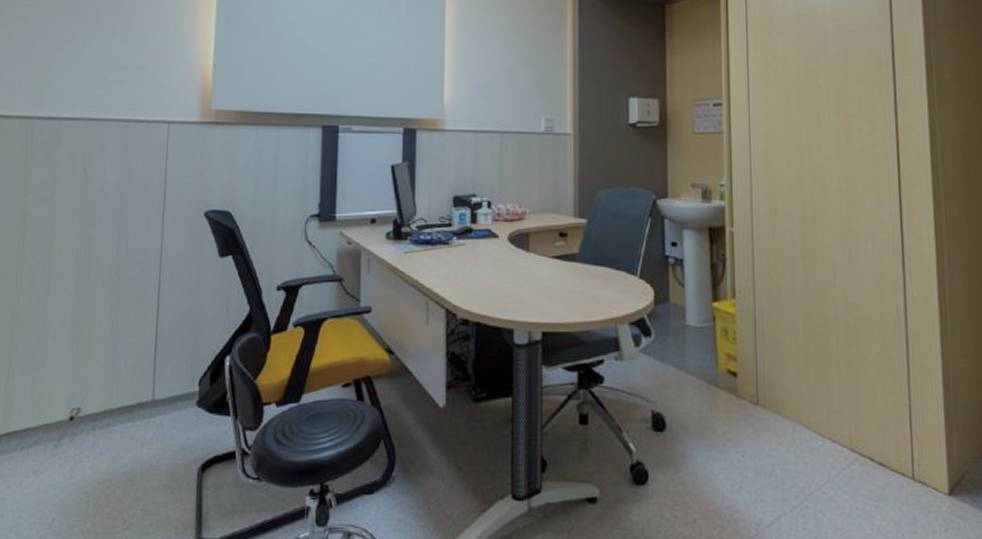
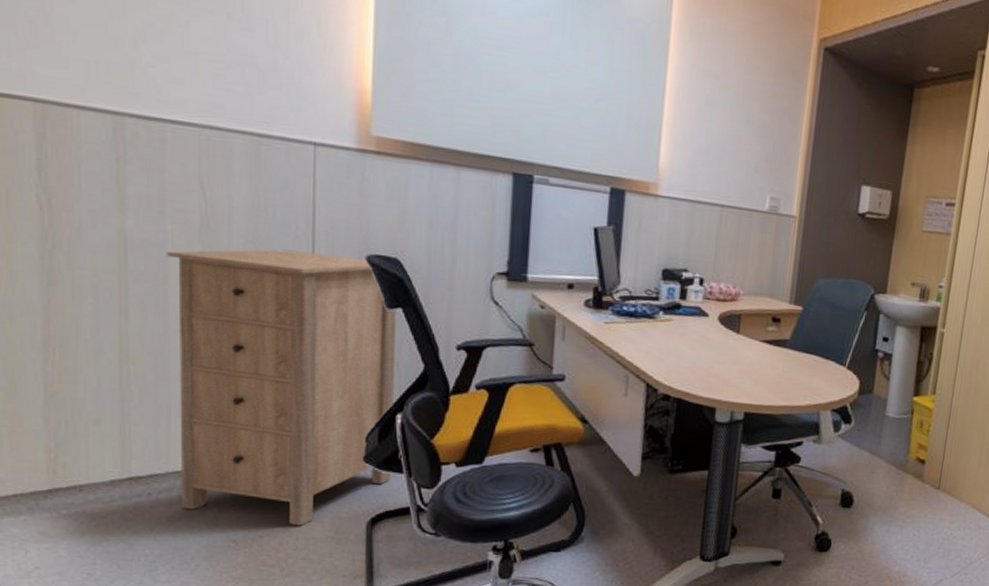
storage cabinet: none [46,213,228,475] -> present [166,249,397,526]

